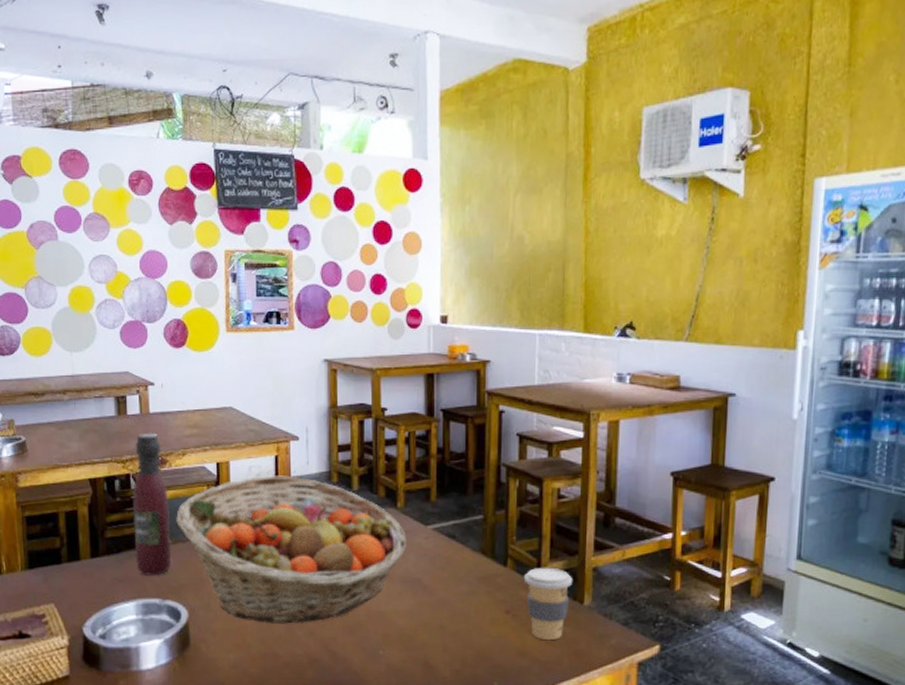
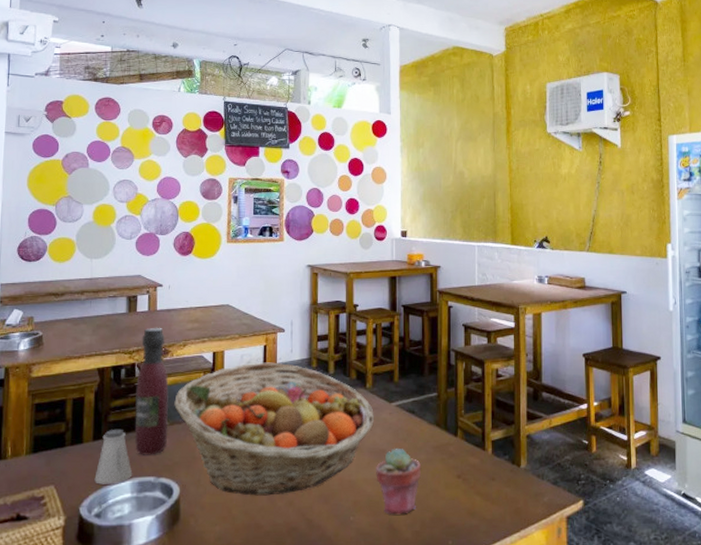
saltshaker: none [96,546,136,605] -> present [94,429,133,484]
potted succulent: none [409,577,463,651] -> present [376,447,422,515]
coffee cup: present [523,567,574,640] -> none [471,436,512,500]

